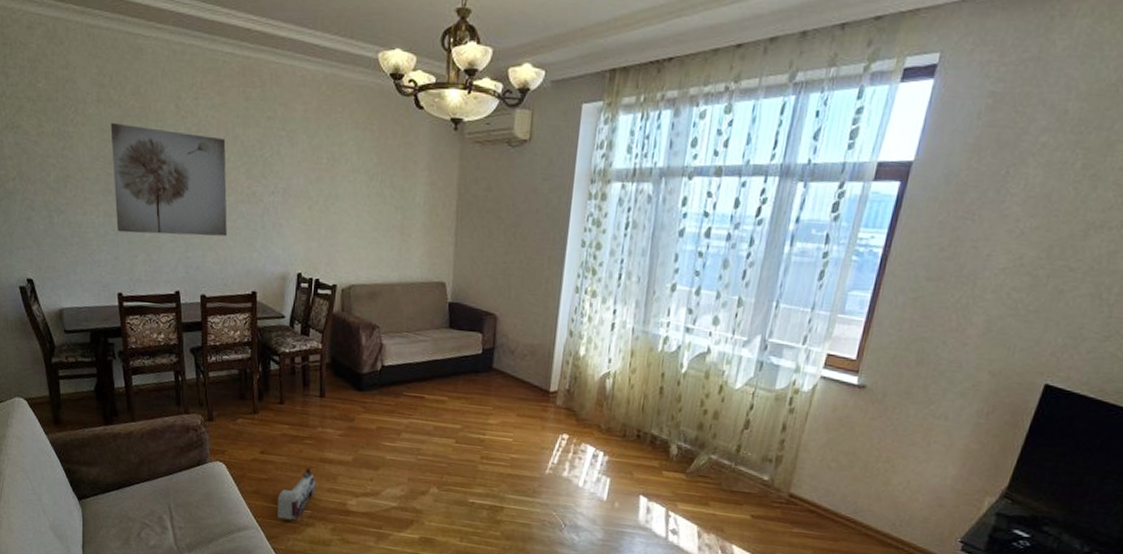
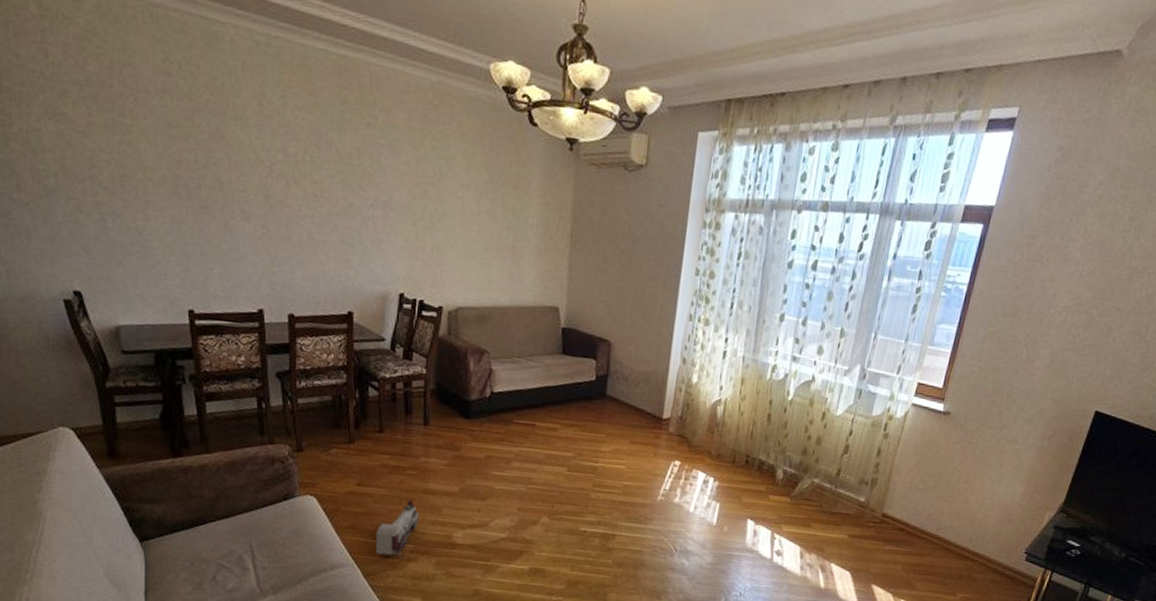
wall art: present [110,122,227,237] -> none [179,117,320,251]

